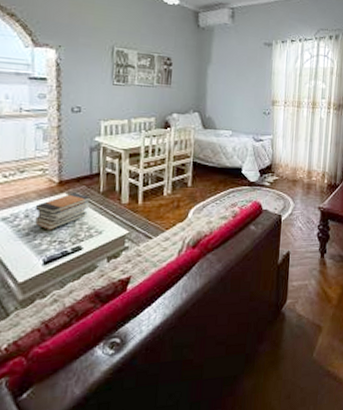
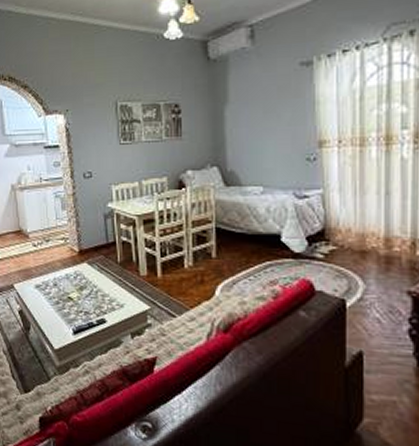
book stack: present [35,193,91,230] -> none [61,262,109,300]

